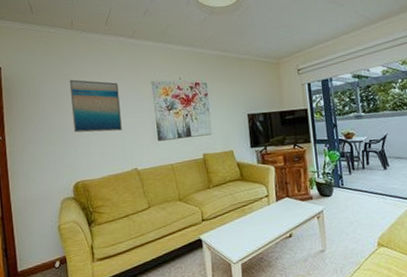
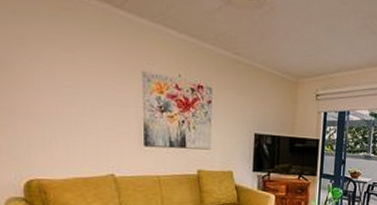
wall art: present [69,79,122,133] -> none [25,45,98,125]

